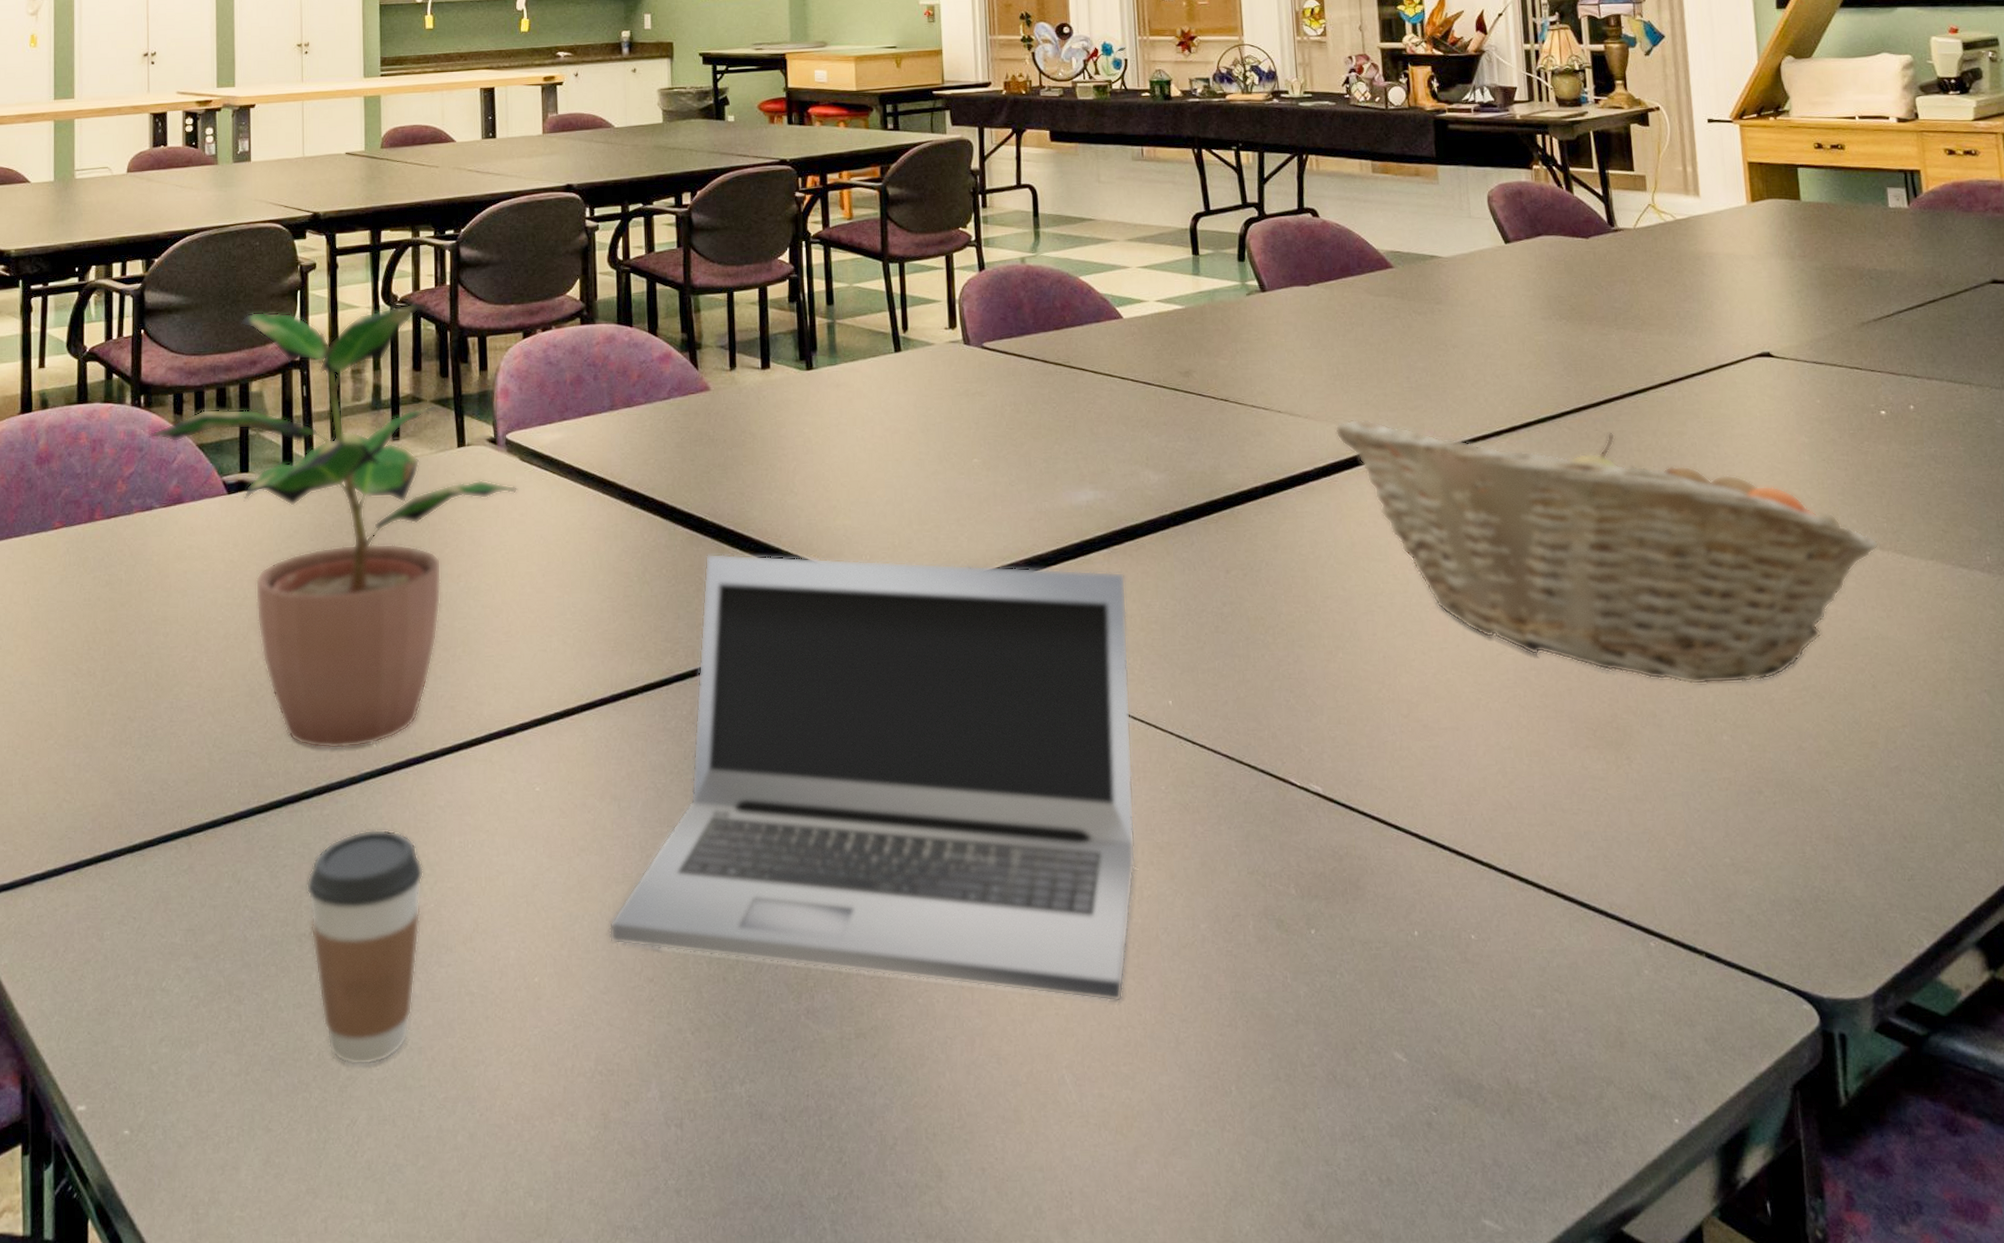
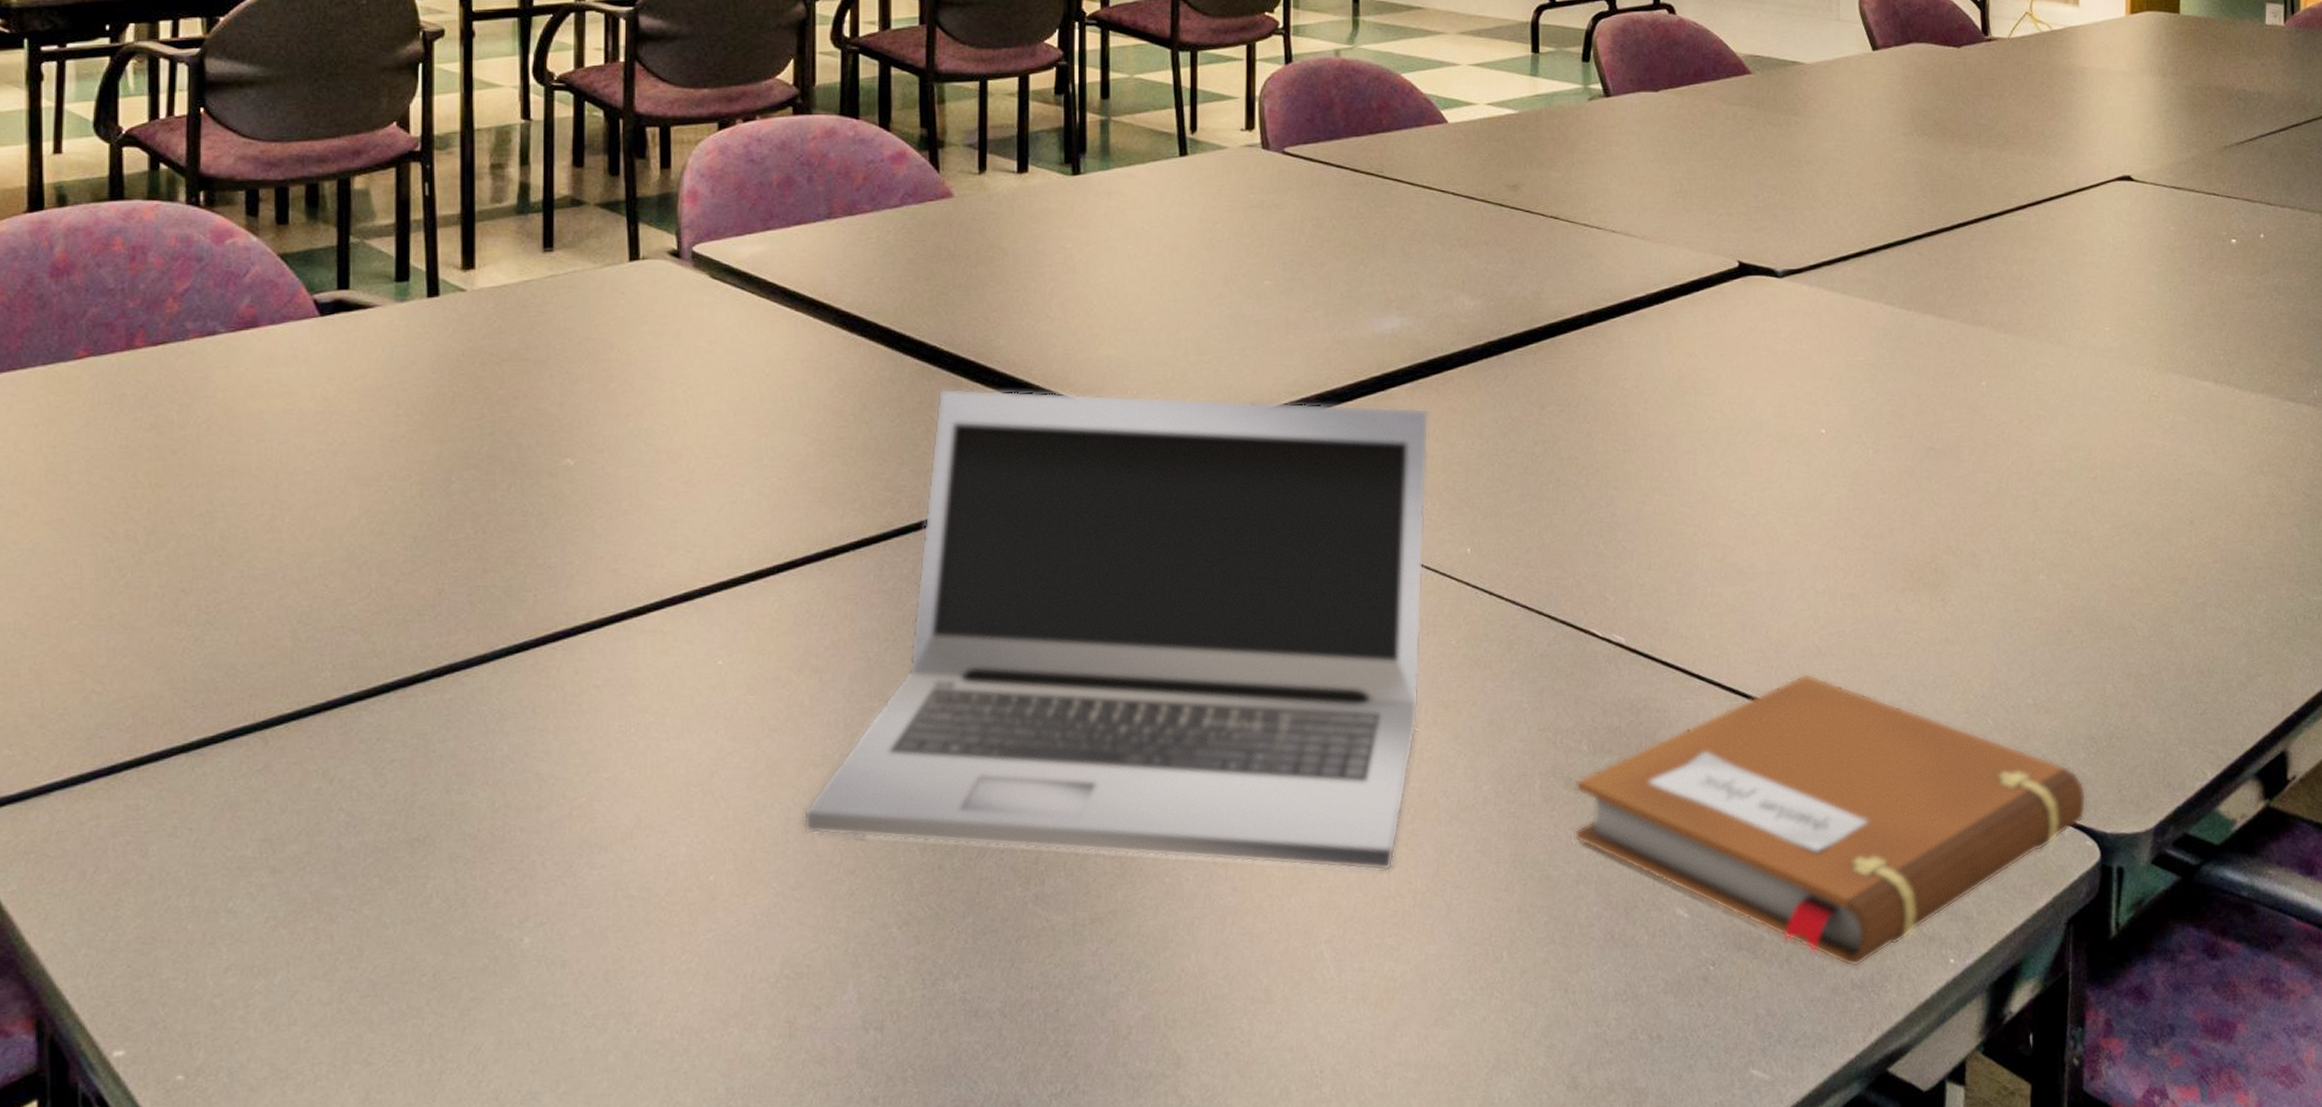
potted plant: present [148,302,518,749] -> none [210,82,707,623]
coffee cup: present [306,829,424,1066] -> none [420,714,574,985]
notebook: none [1286,827,1799,1122] -> present [1574,673,2086,967]
fruit basket: present [1335,419,1879,685] -> none [1673,241,2214,523]

